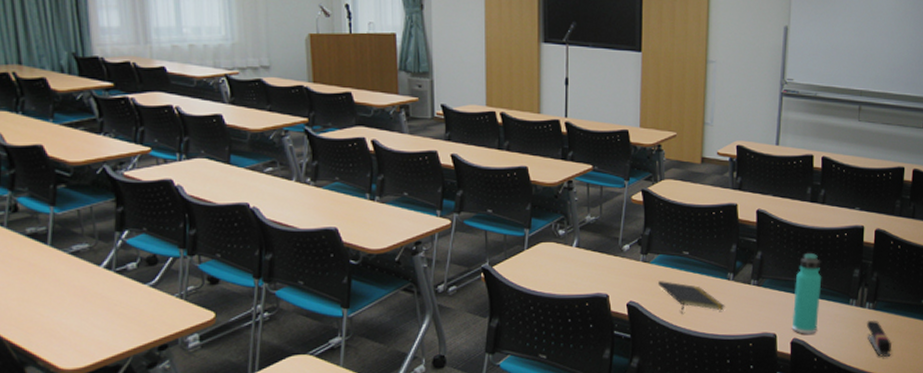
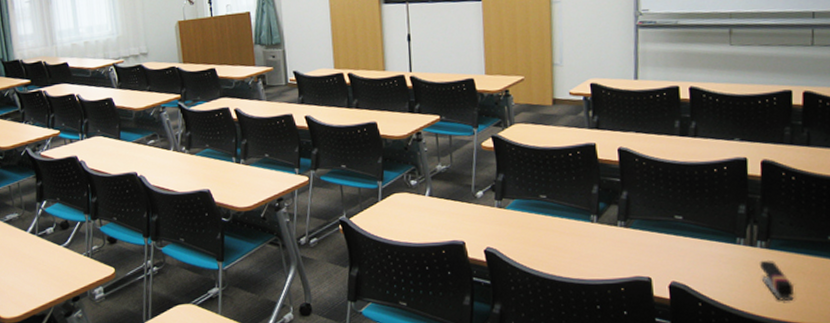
notepad: present [658,281,725,313] -> none [516,226,591,258]
thermos bottle: present [791,252,822,334] -> none [668,189,701,277]

